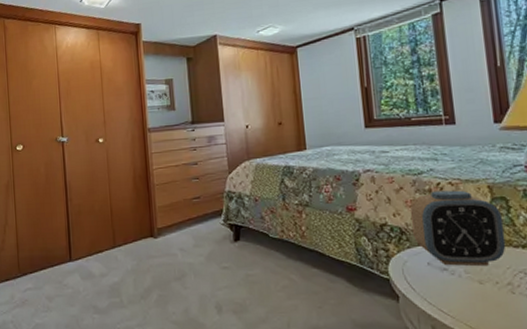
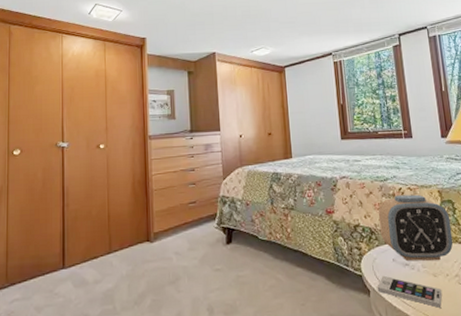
smartphone: none [407,280,490,319] -> present [377,275,443,308]

